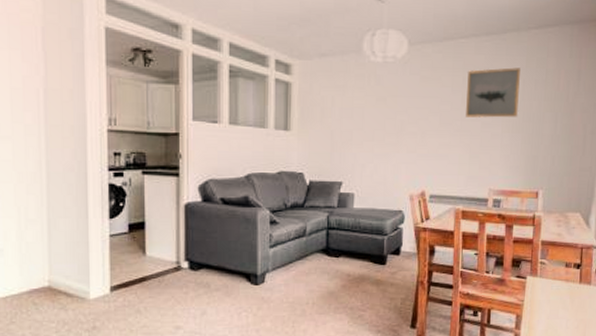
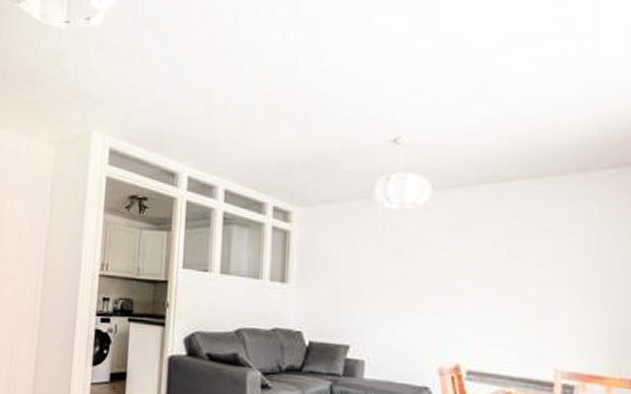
wall art: present [466,67,520,118] -> none [514,215,593,278]

